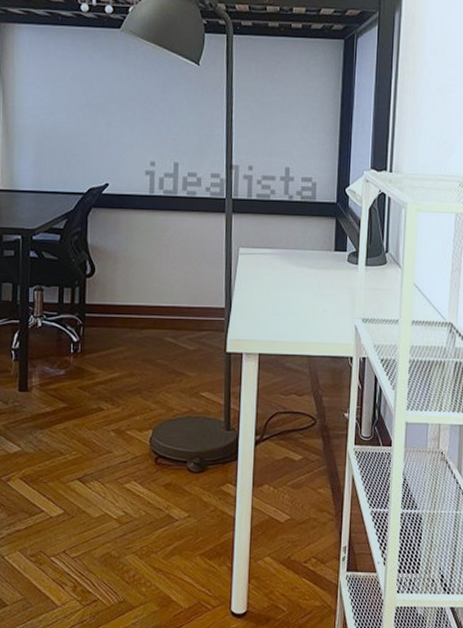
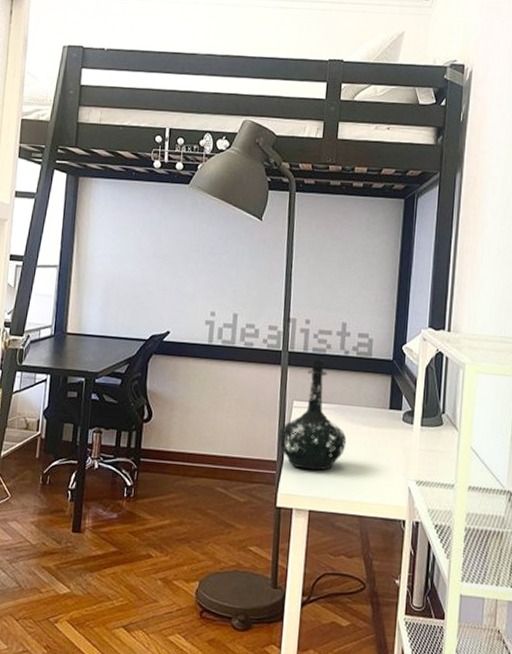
bottle: none [226,205,294,315] -> present [279,359,347,471]

